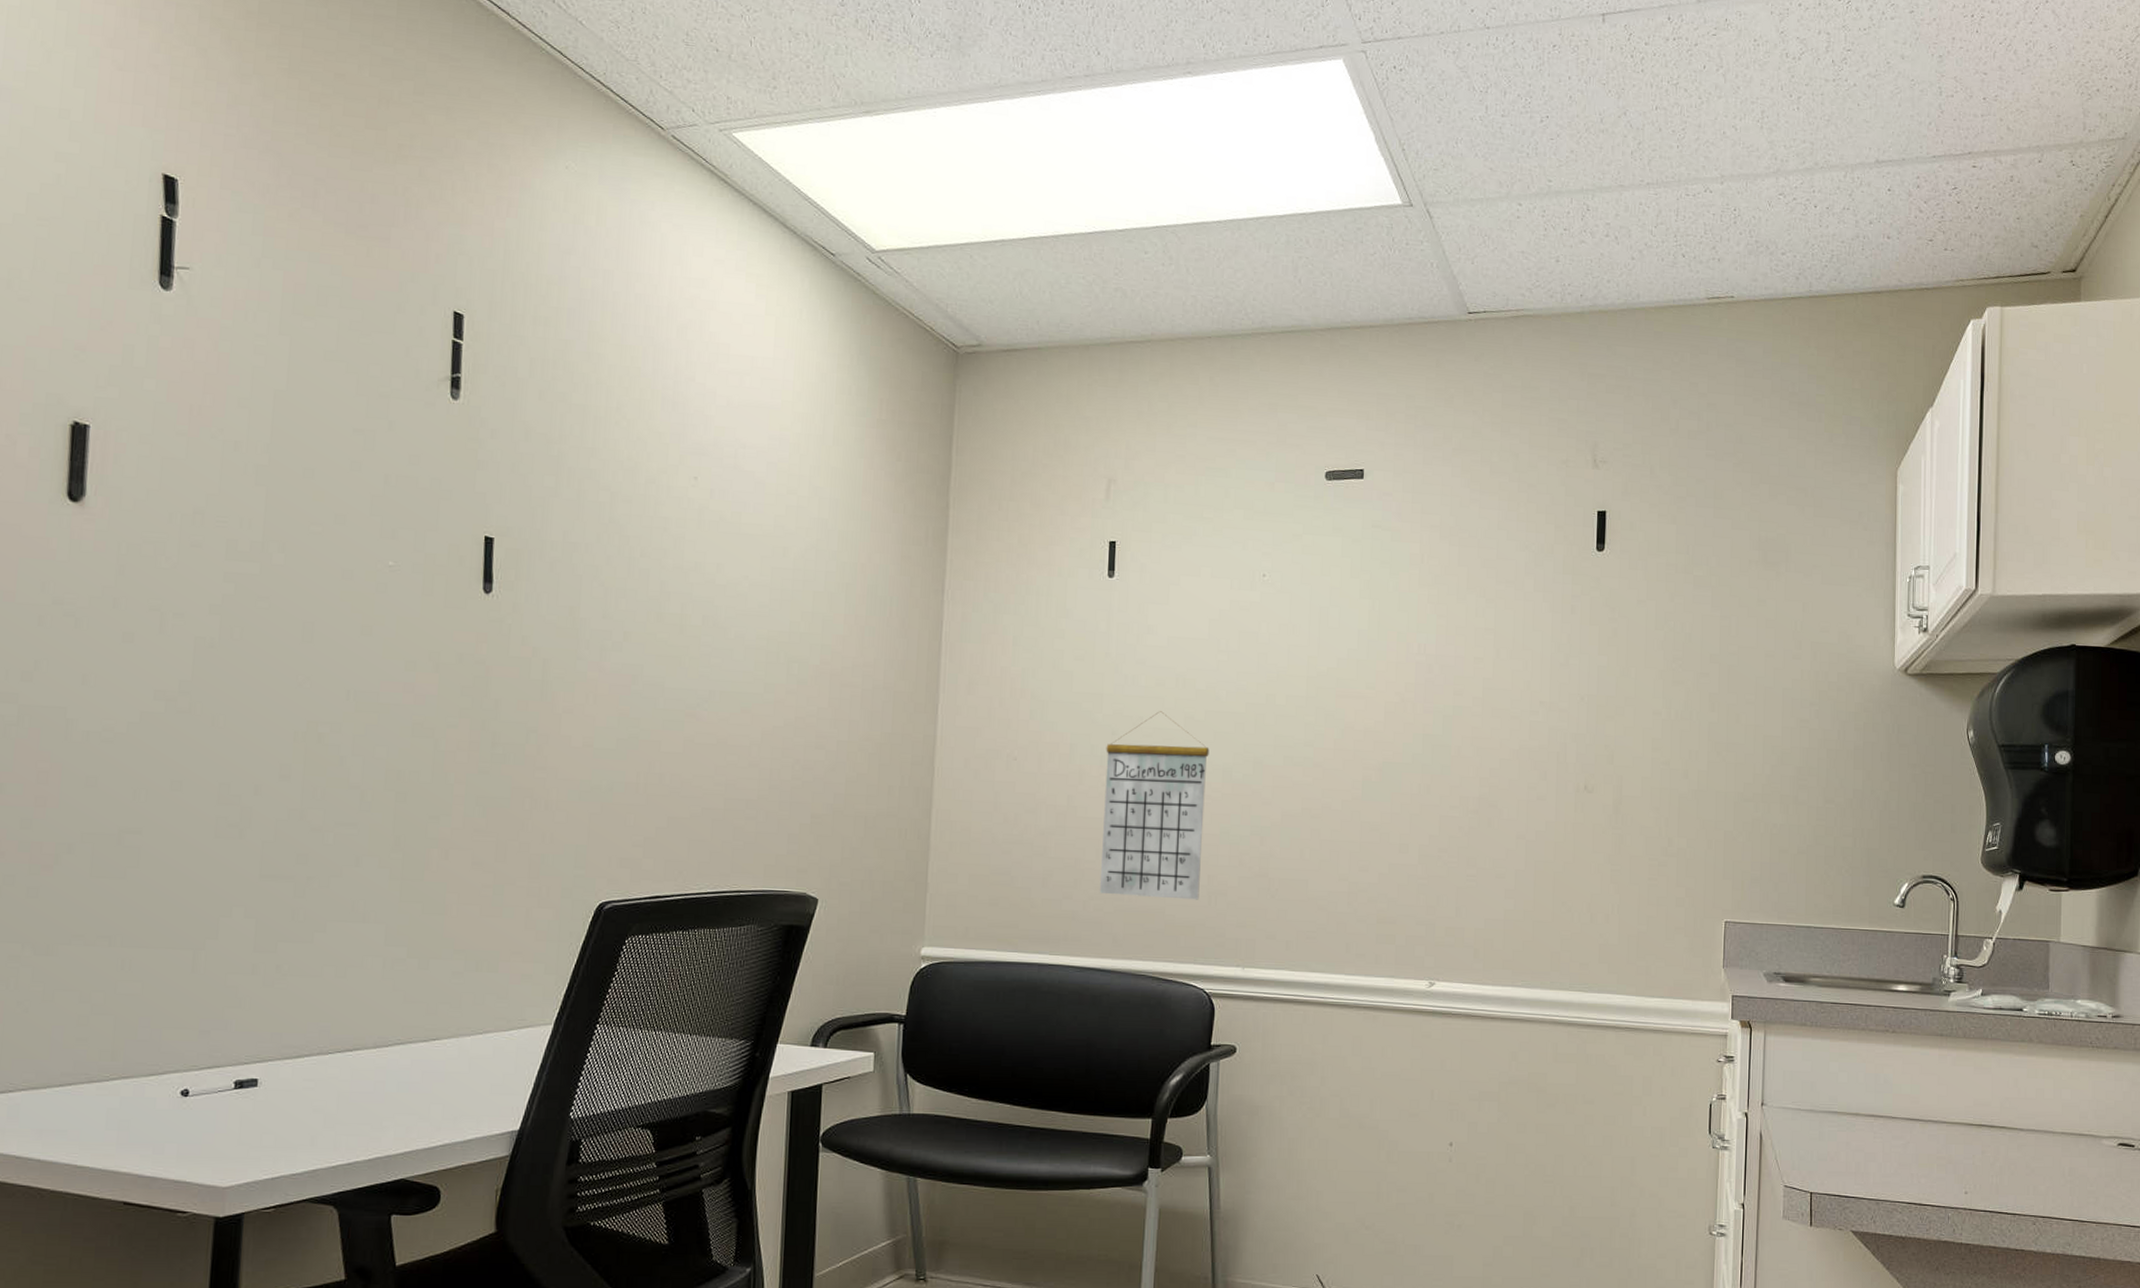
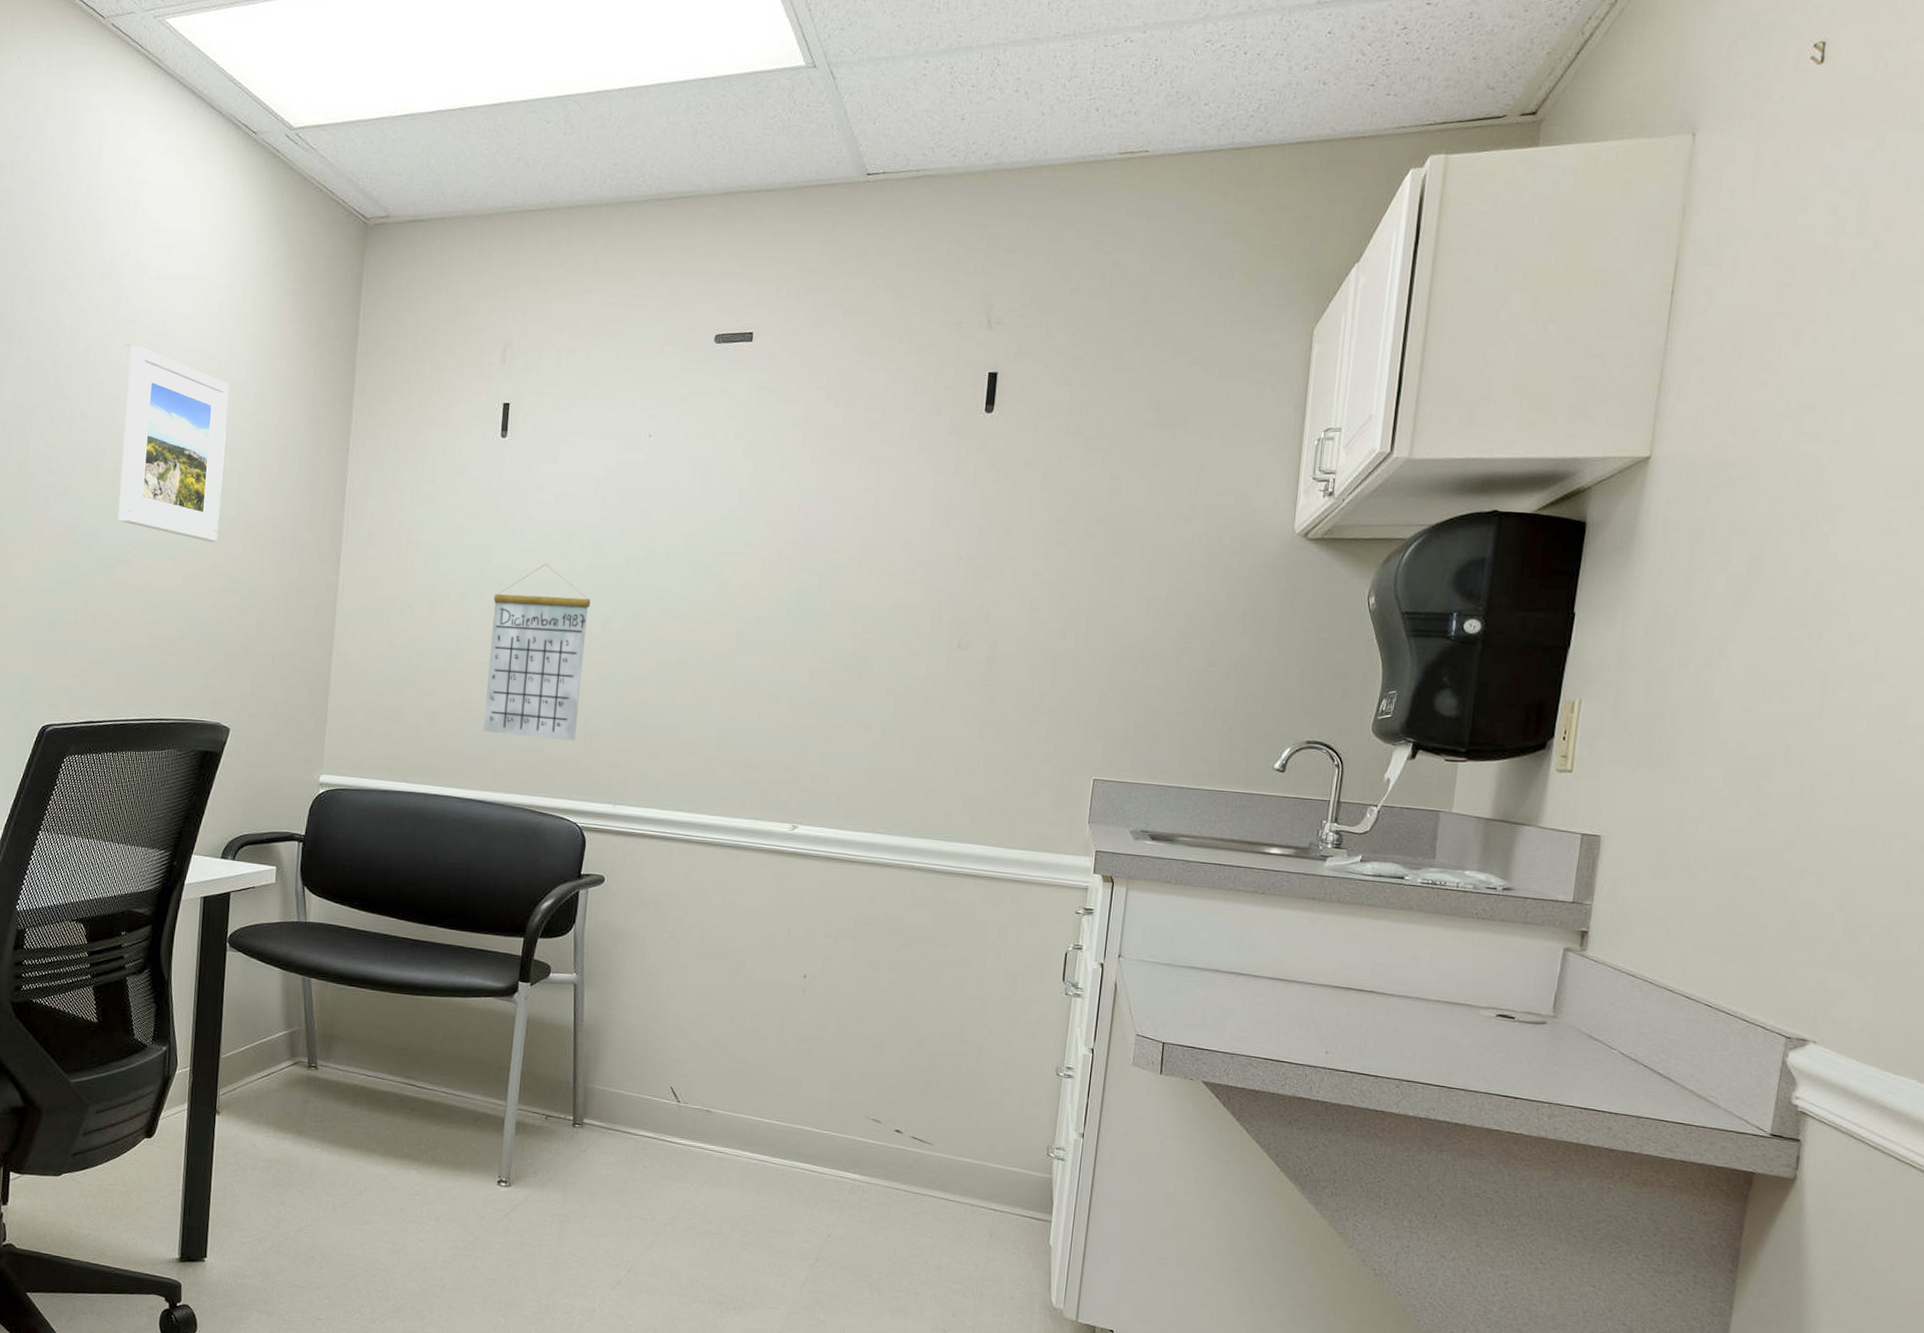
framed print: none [685,479,810,693] -> present [117,346,230,542]

